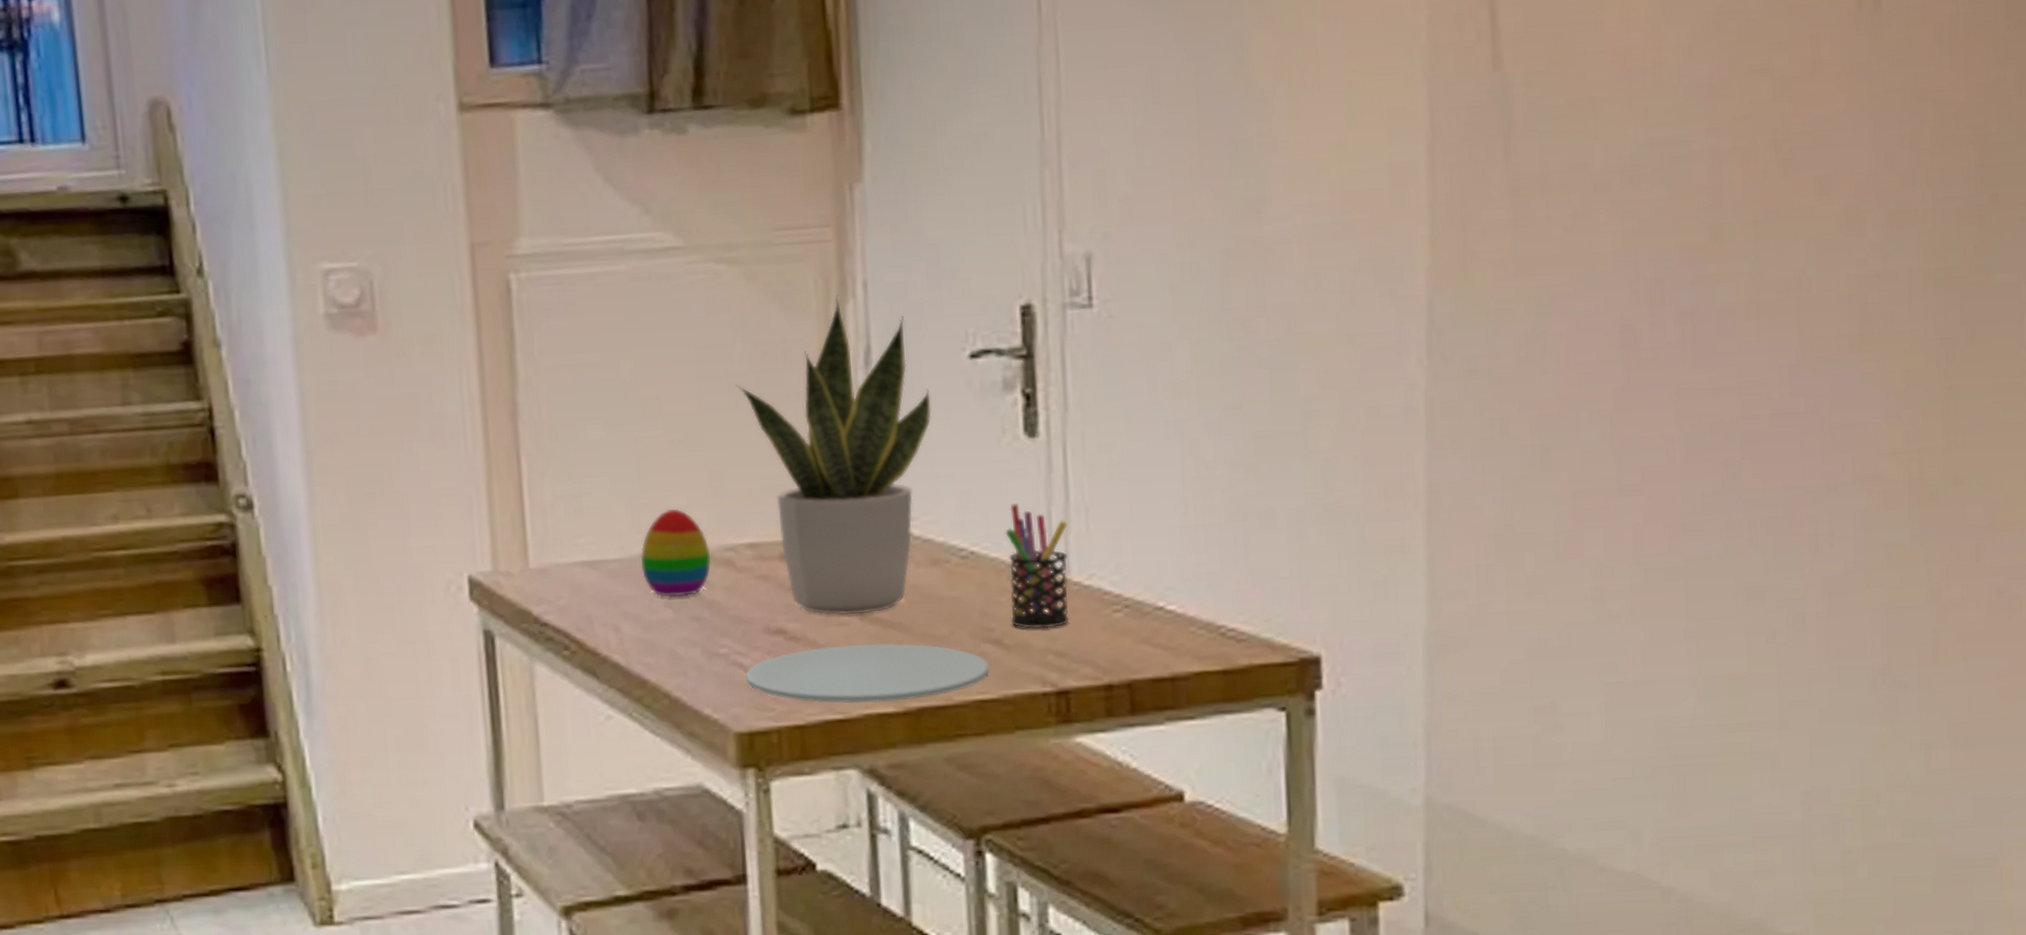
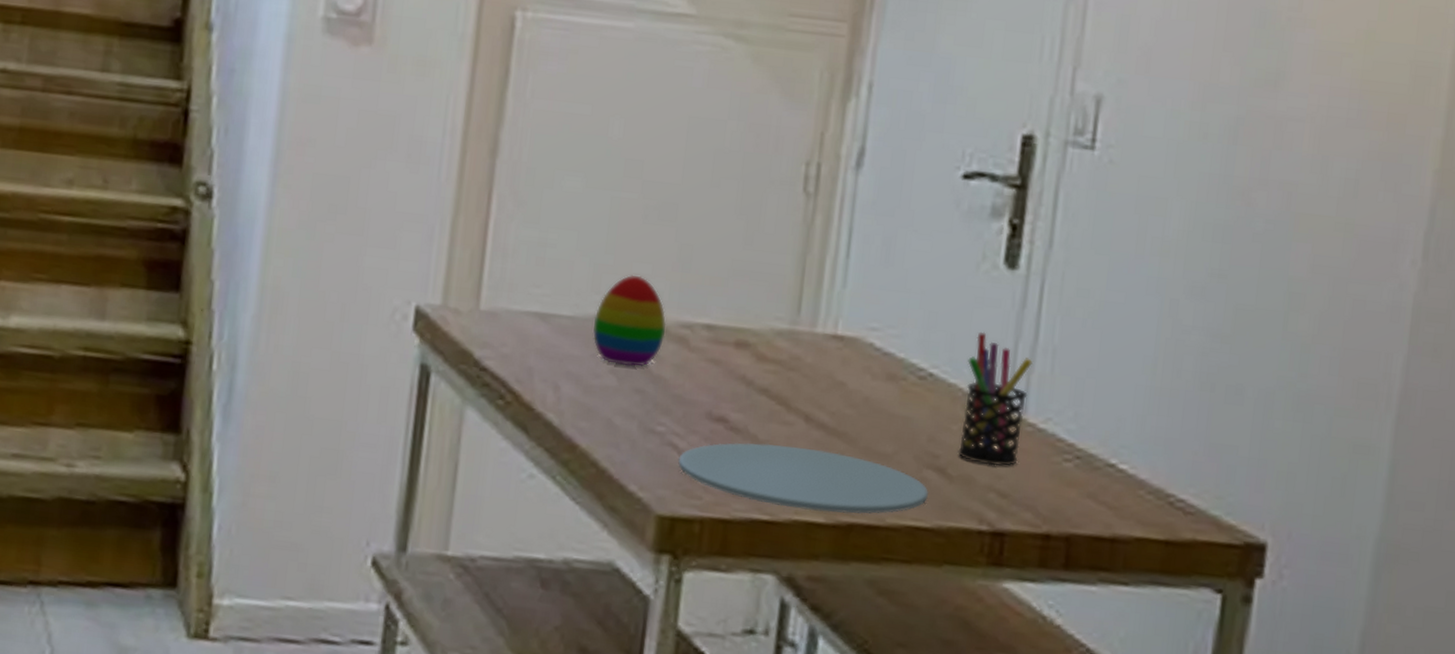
potted plant: present [736,294,932,615] -> none [723,90,916,418]

